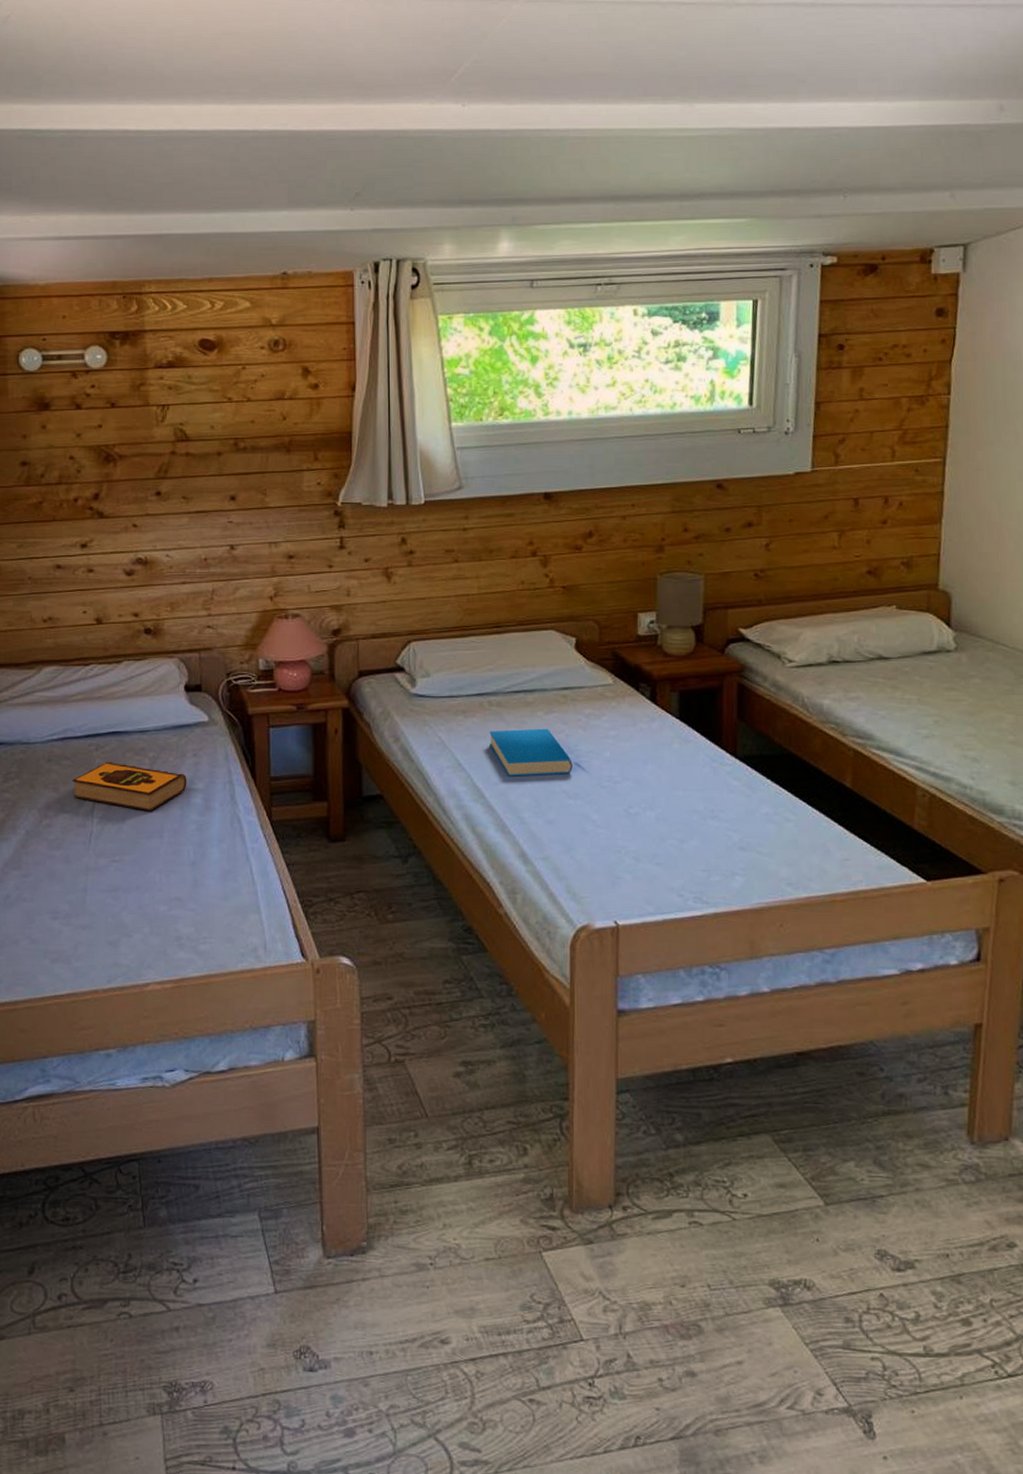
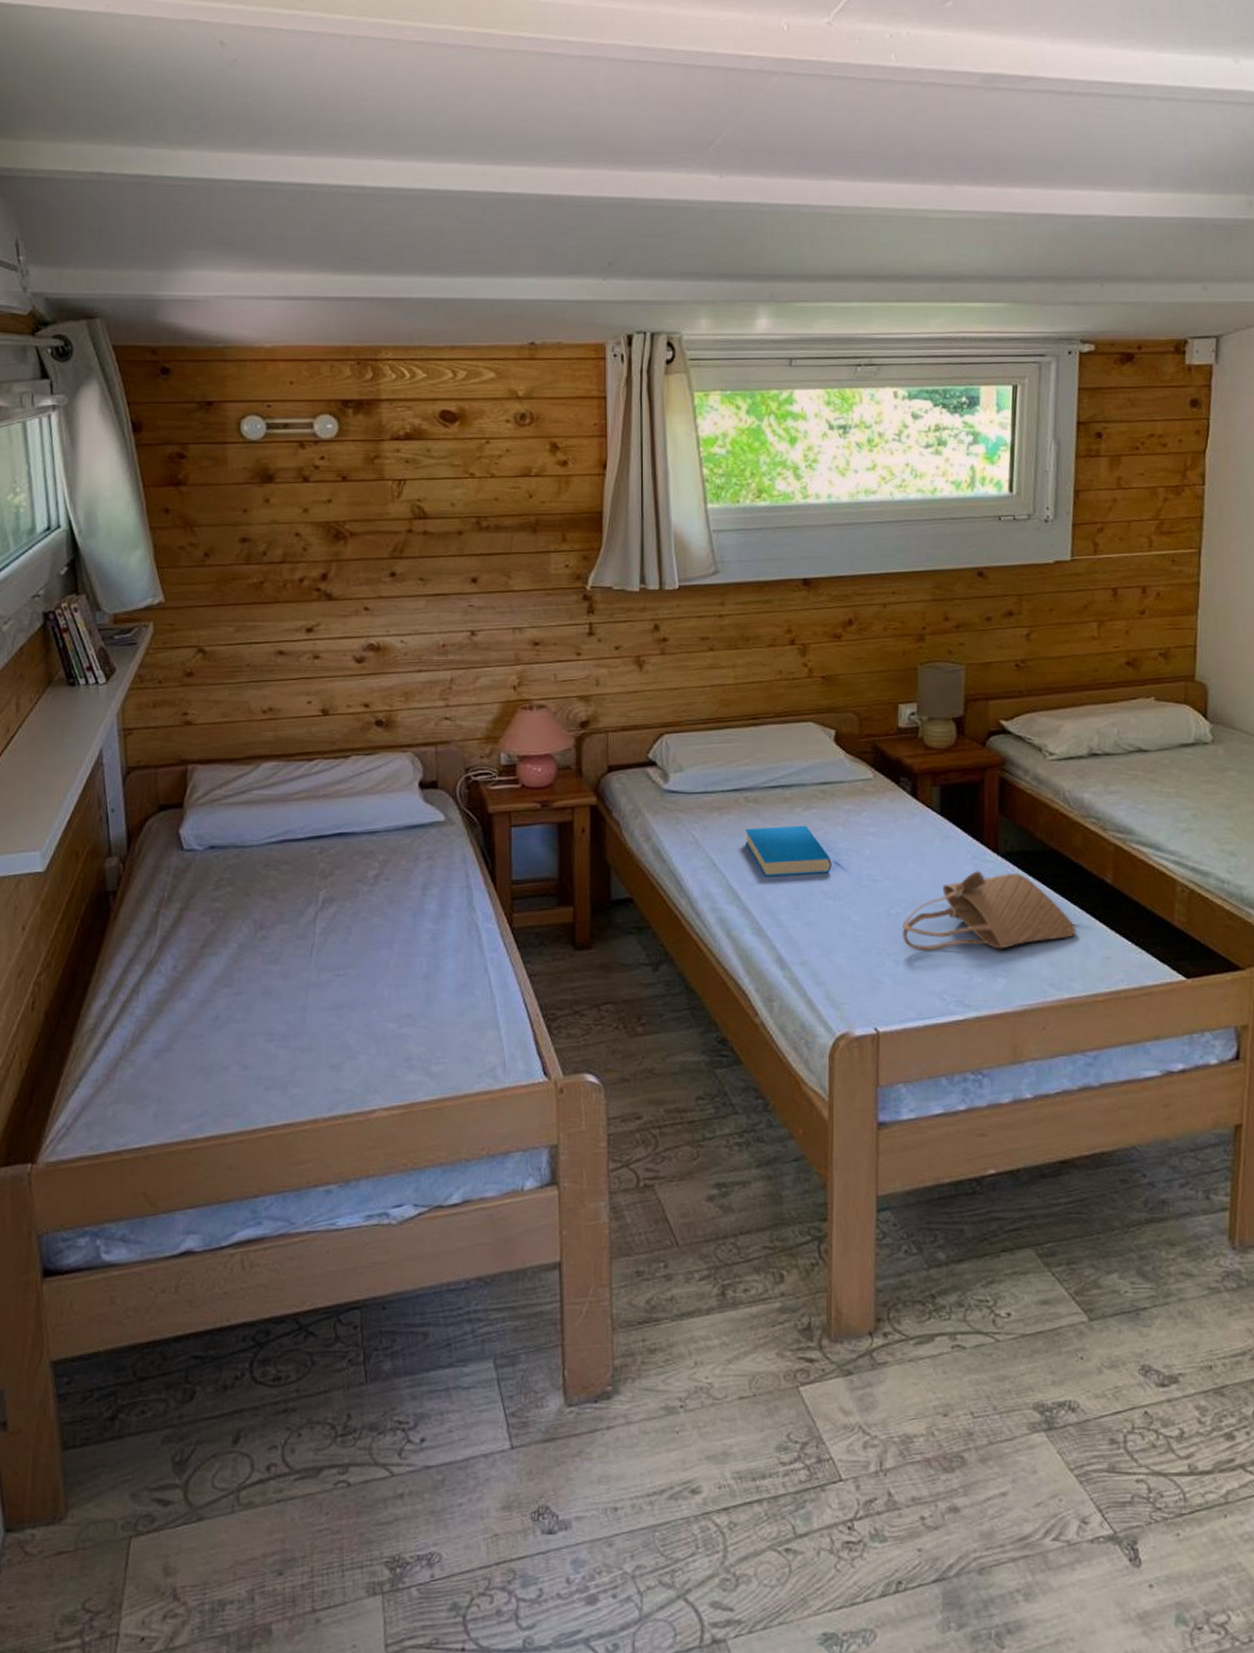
hardback book: present [73,761,187,812] -> none [293,866,421,921]
tote bag: none [642,773,814,850] -> present [902,870,1076,951]

